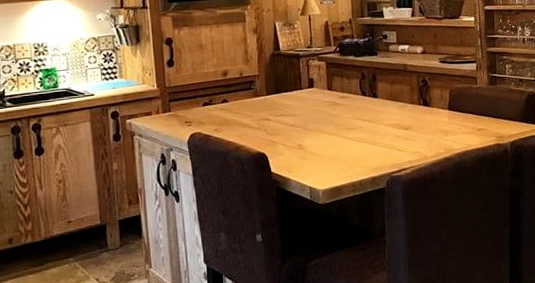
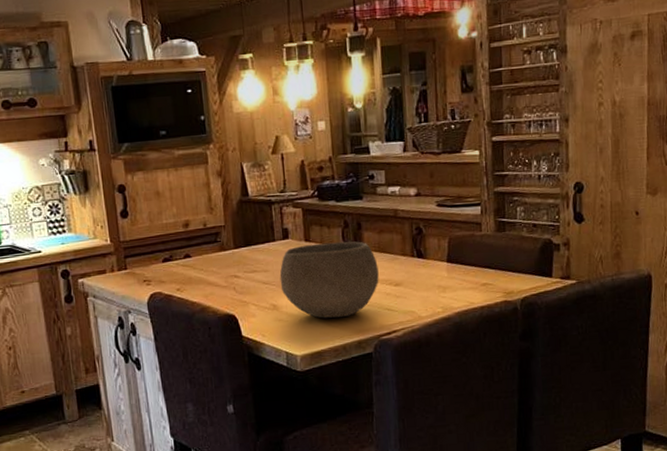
bowl: none [305,90,391,157] -> present [279,241,379,319]

